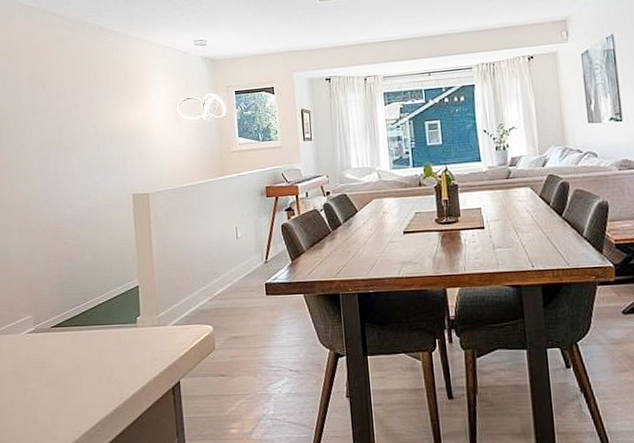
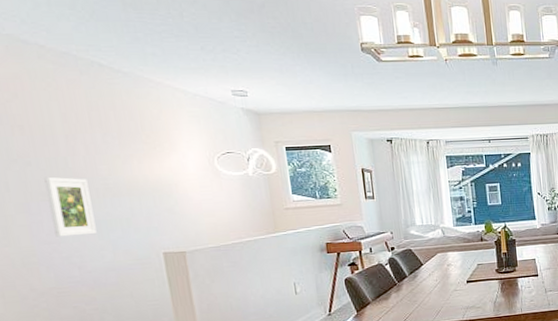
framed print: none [55,126,86,179] -> present [44,176,97,237]

